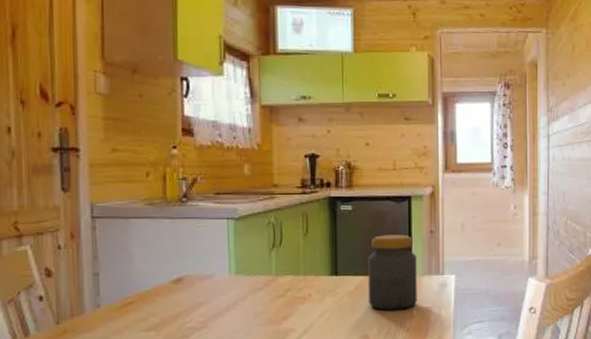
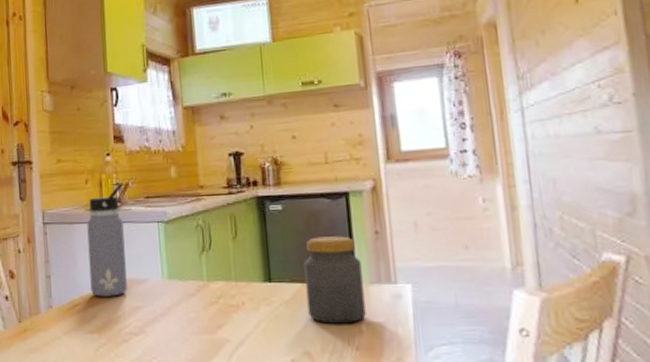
water bottle: none [146,177,192,294] -> present [87,182,127,297]

